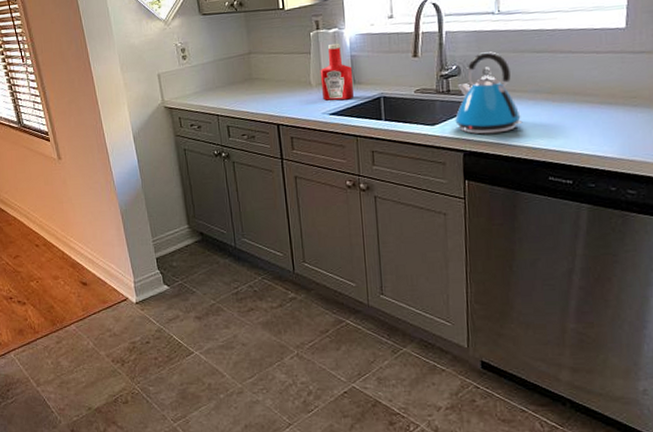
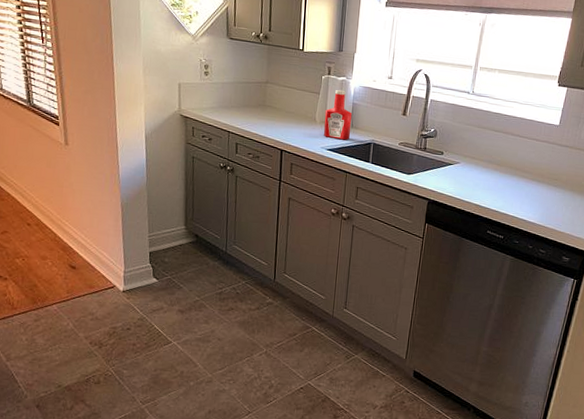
kettle: present [455,51,523,134] -> none [426,122,476,190]

